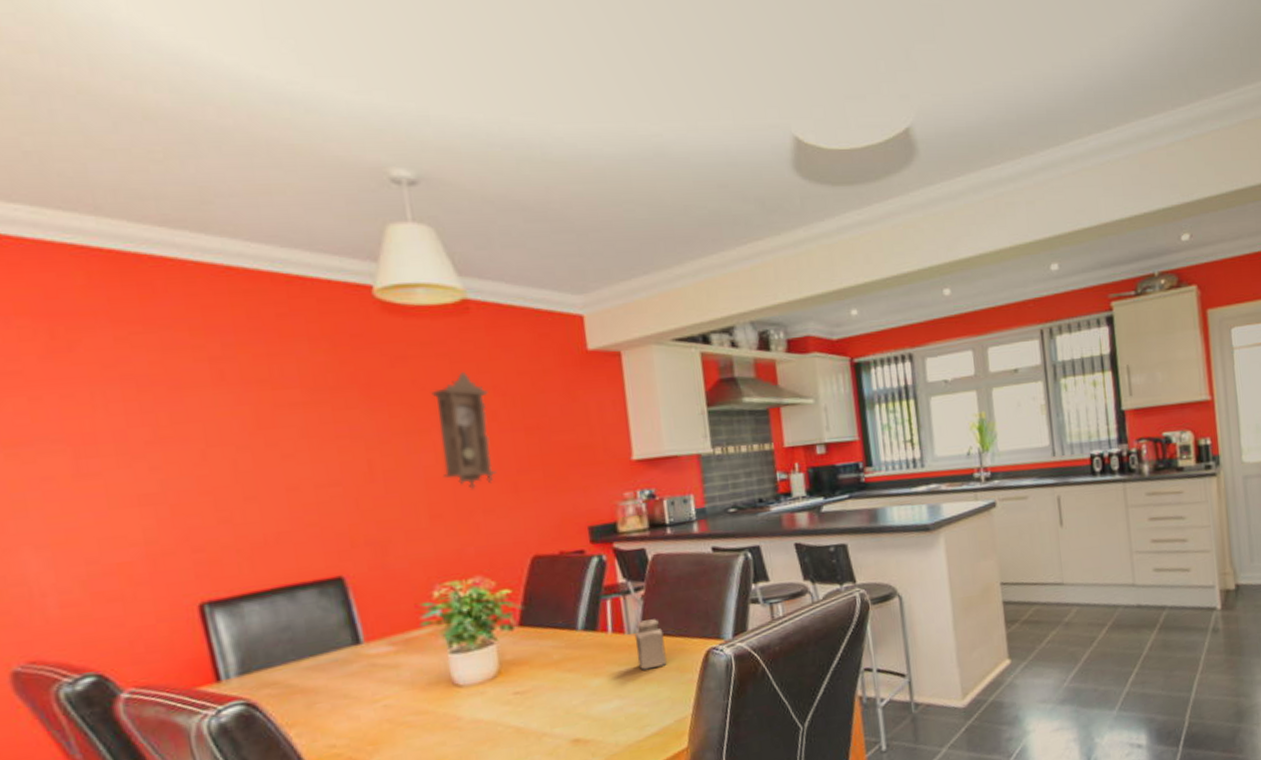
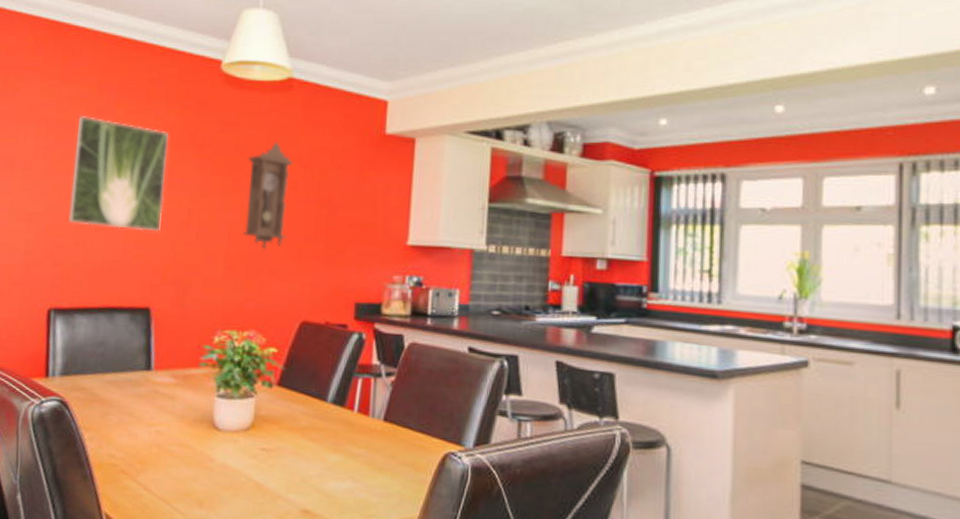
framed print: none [183,366,335,498] -> present [68,115,168,232]
salt shaker: present [634,619,667,670] -> none [375,407,405,459]

